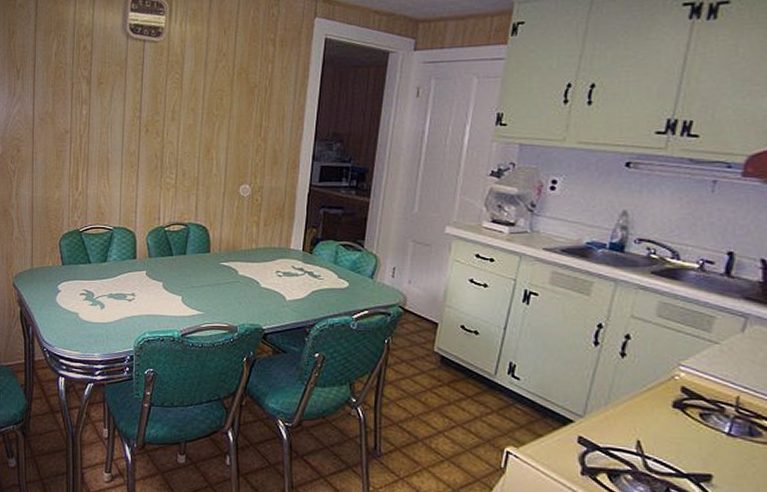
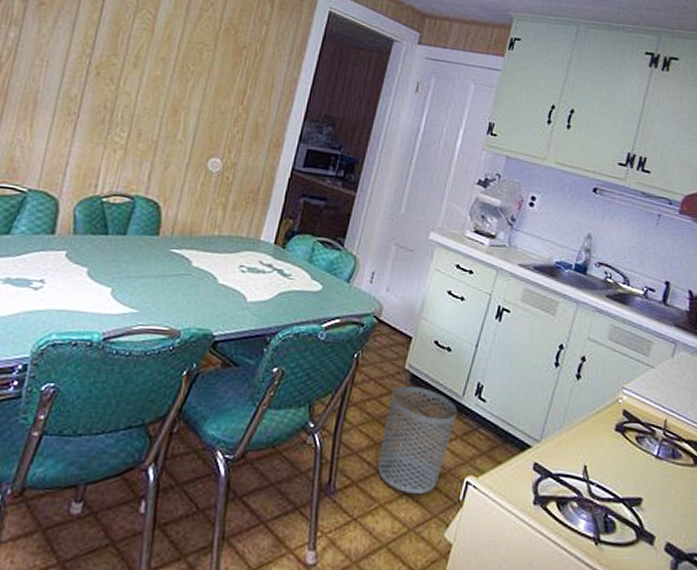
waste bin: none [417,366,491,461] -> present [377,385,457,495]

